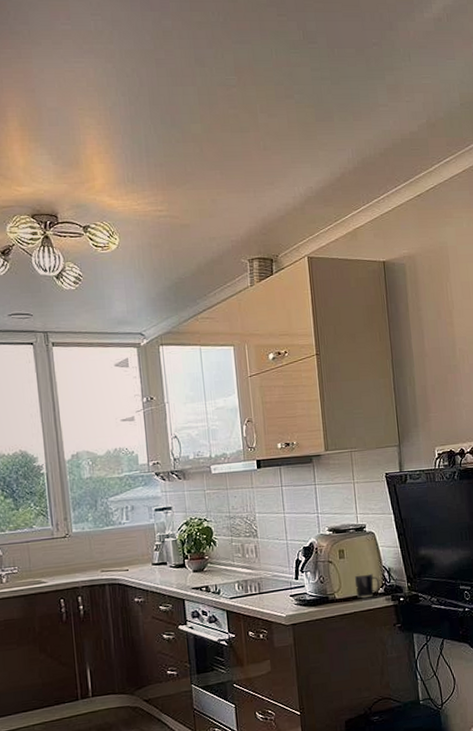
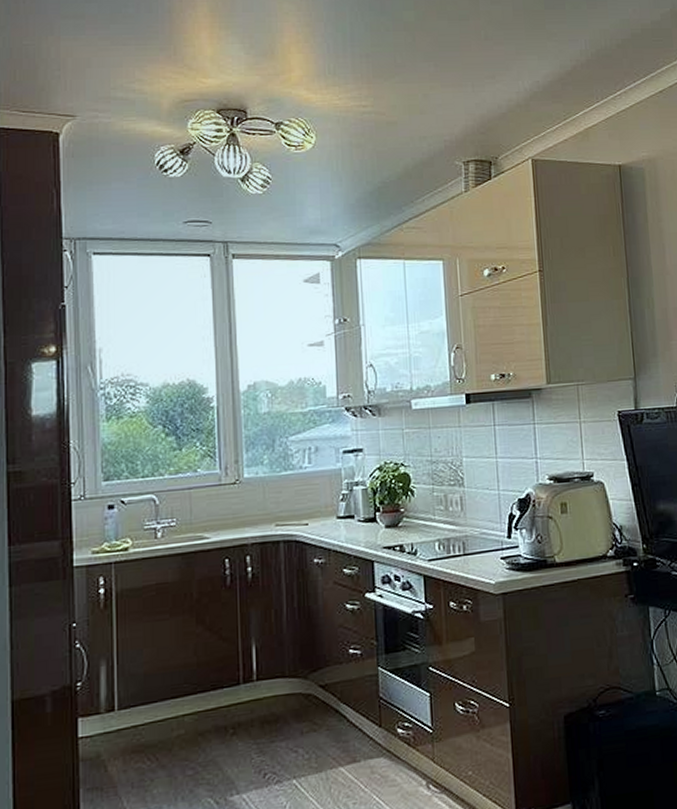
mug: present [354,572,380,599] -> none [578,530,610,563]

